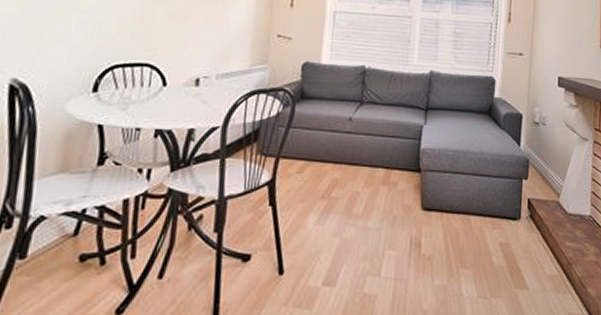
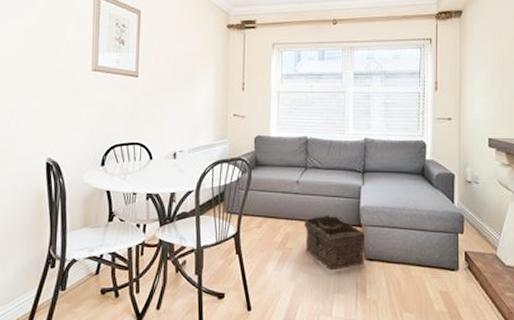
basket: none [354,158,424,223] -> present [303,215,365,271]

